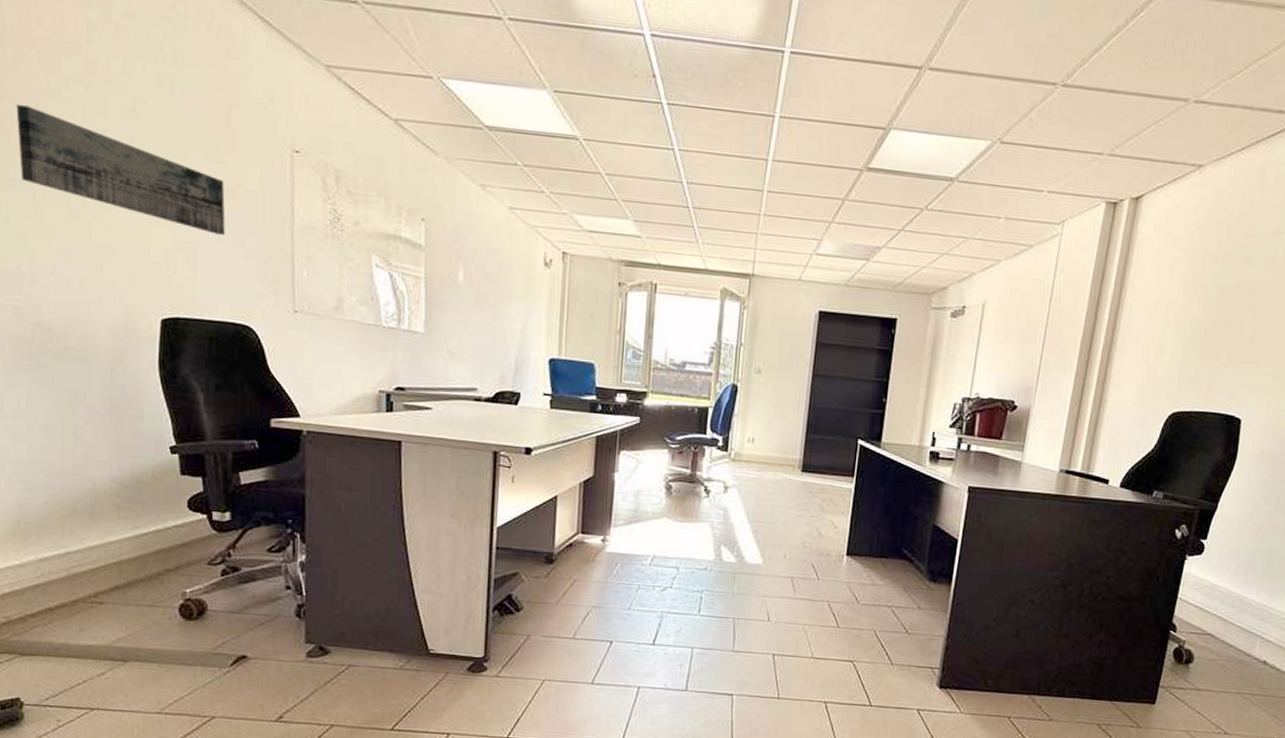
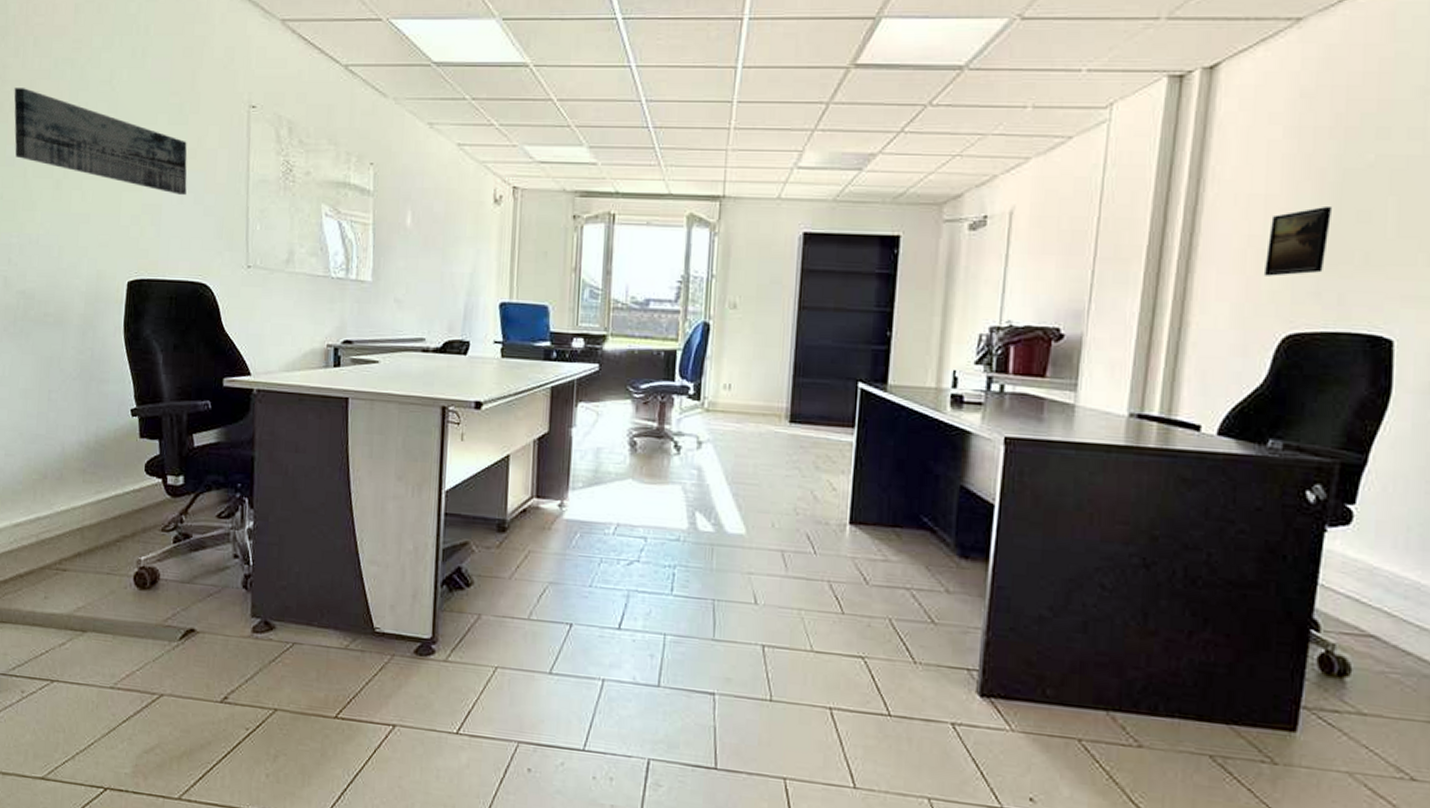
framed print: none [1160,314,1210,367] -> present [1263,205,1331,276]

